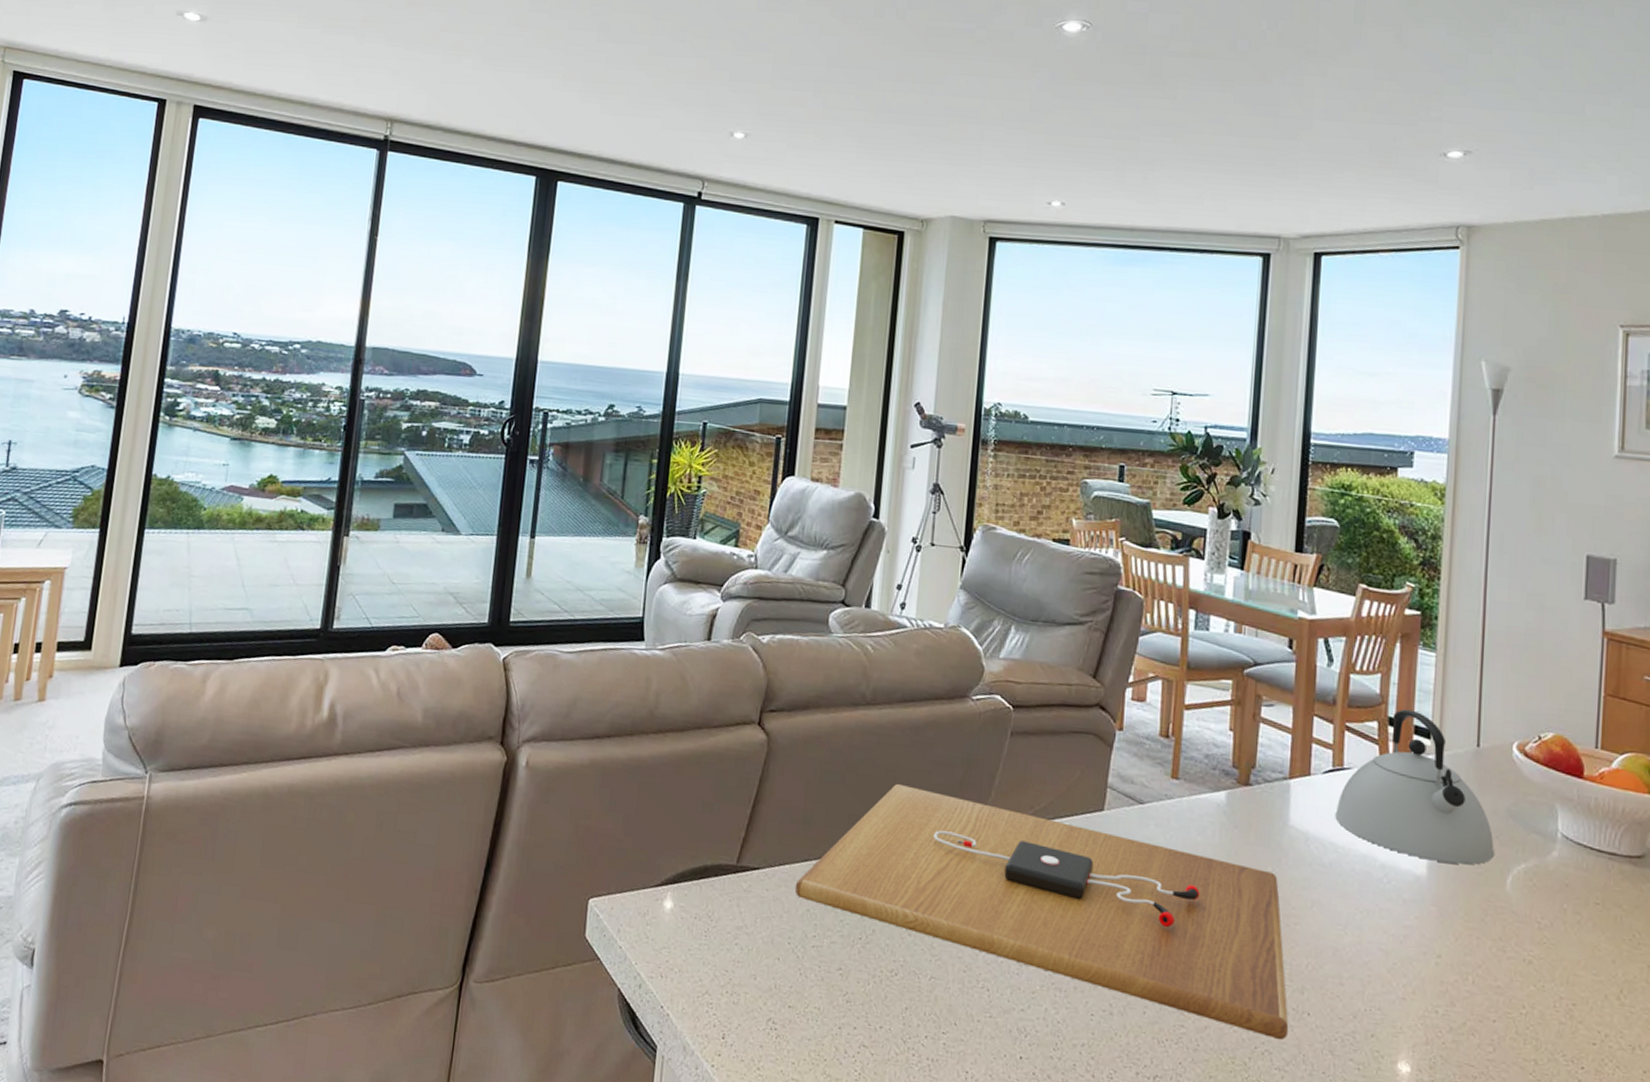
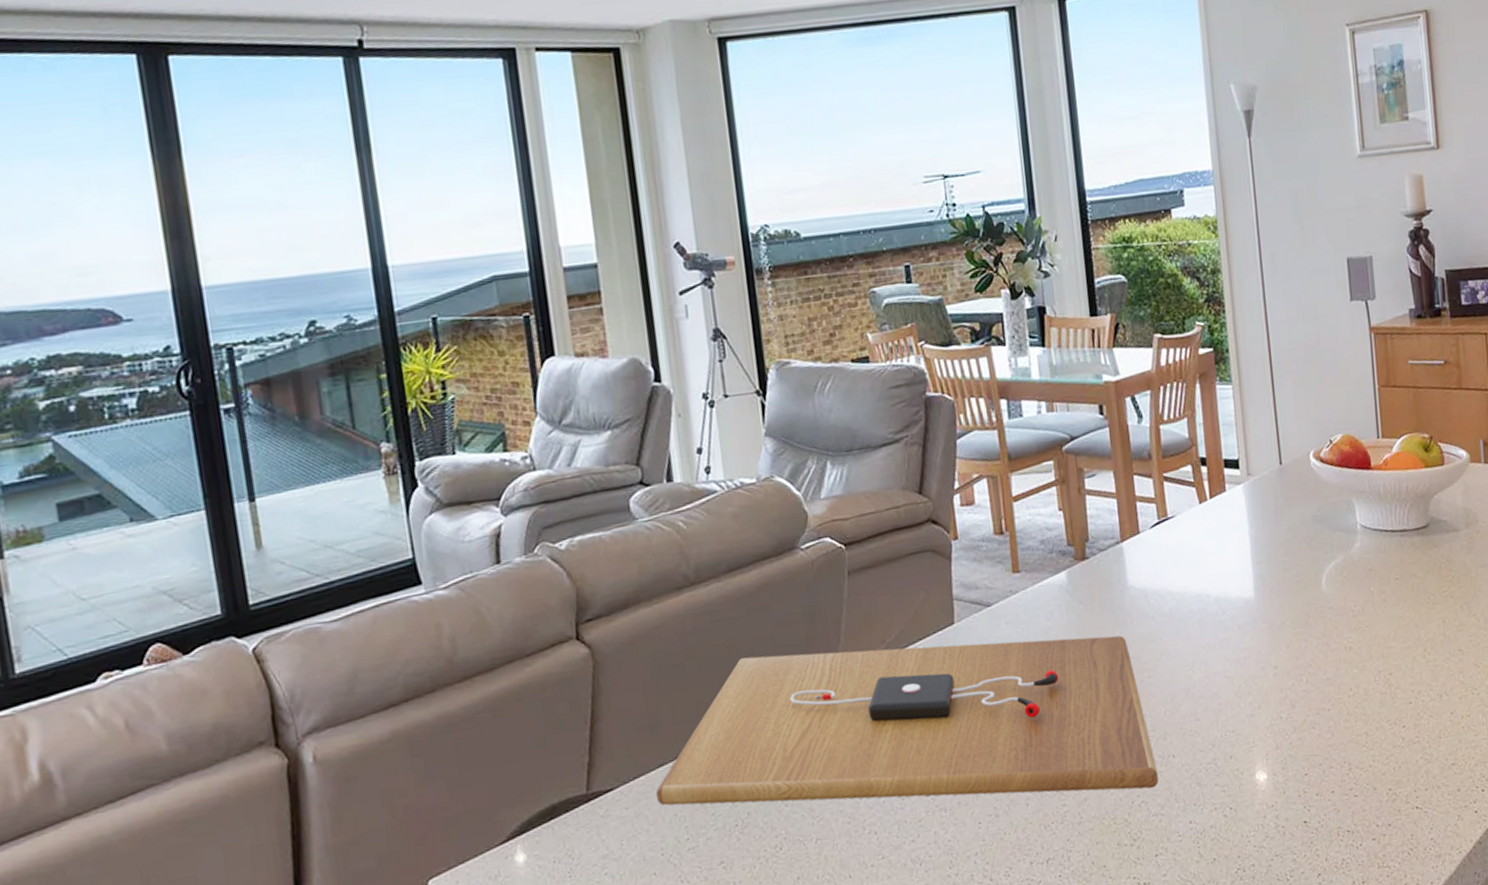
kettle: present [1335,709,1495,865] -> none [1167,445,1309,584]

